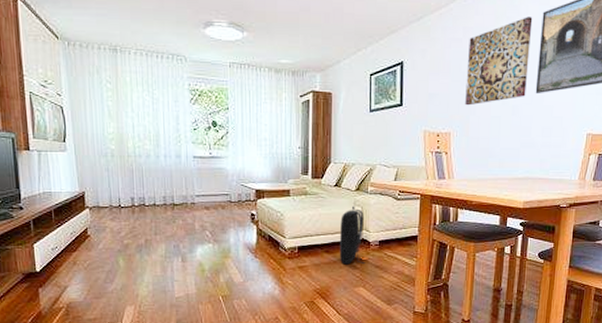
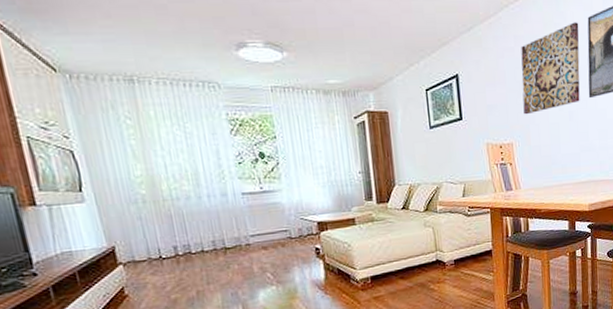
backpack: present [339,206,366,265] -> none [412,227,443,289]

